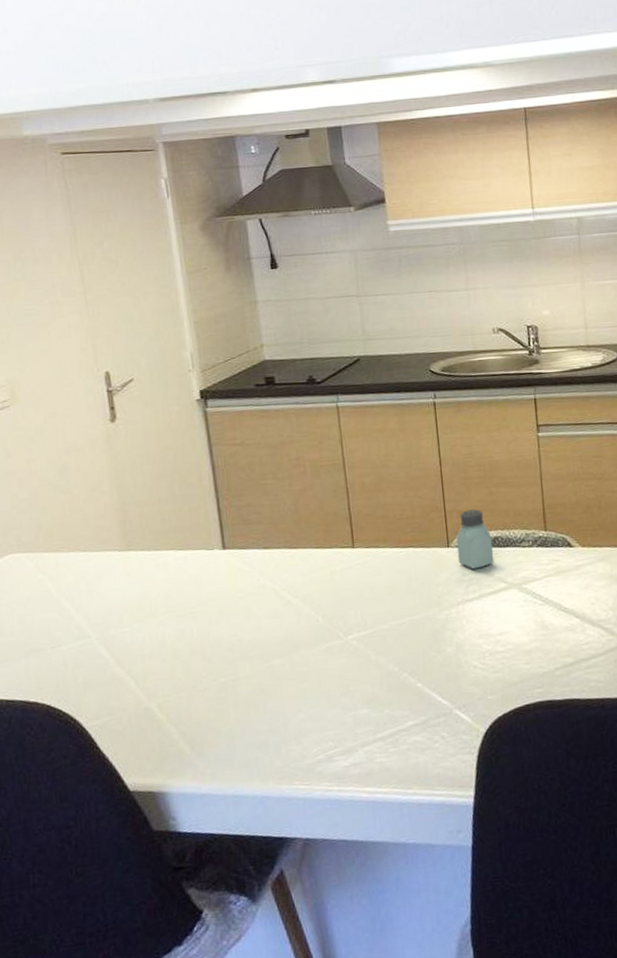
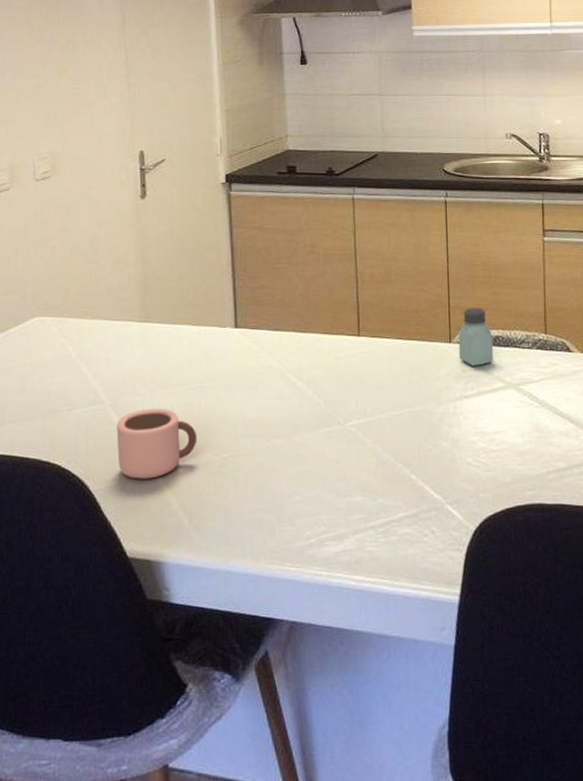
mug: none [105,637,193,712] -> present [116,408,197,479]

